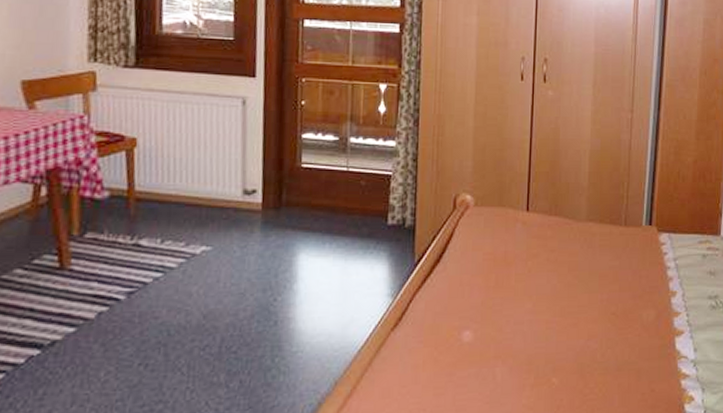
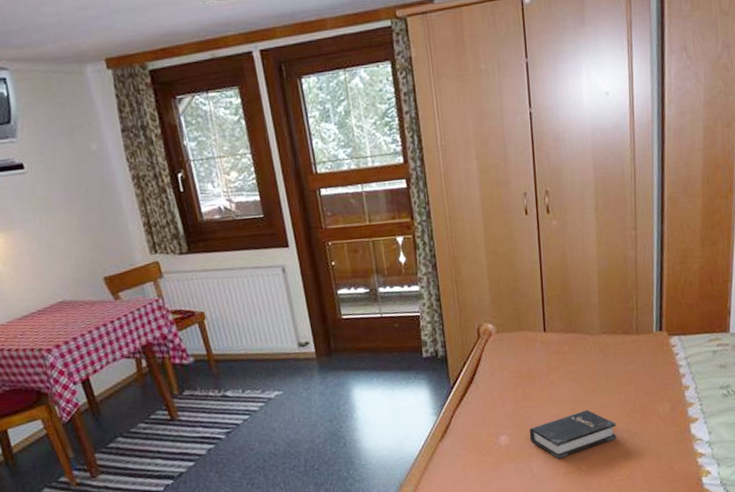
hardback book: none [497,309,595,366] -> present [529,410,617,459]

